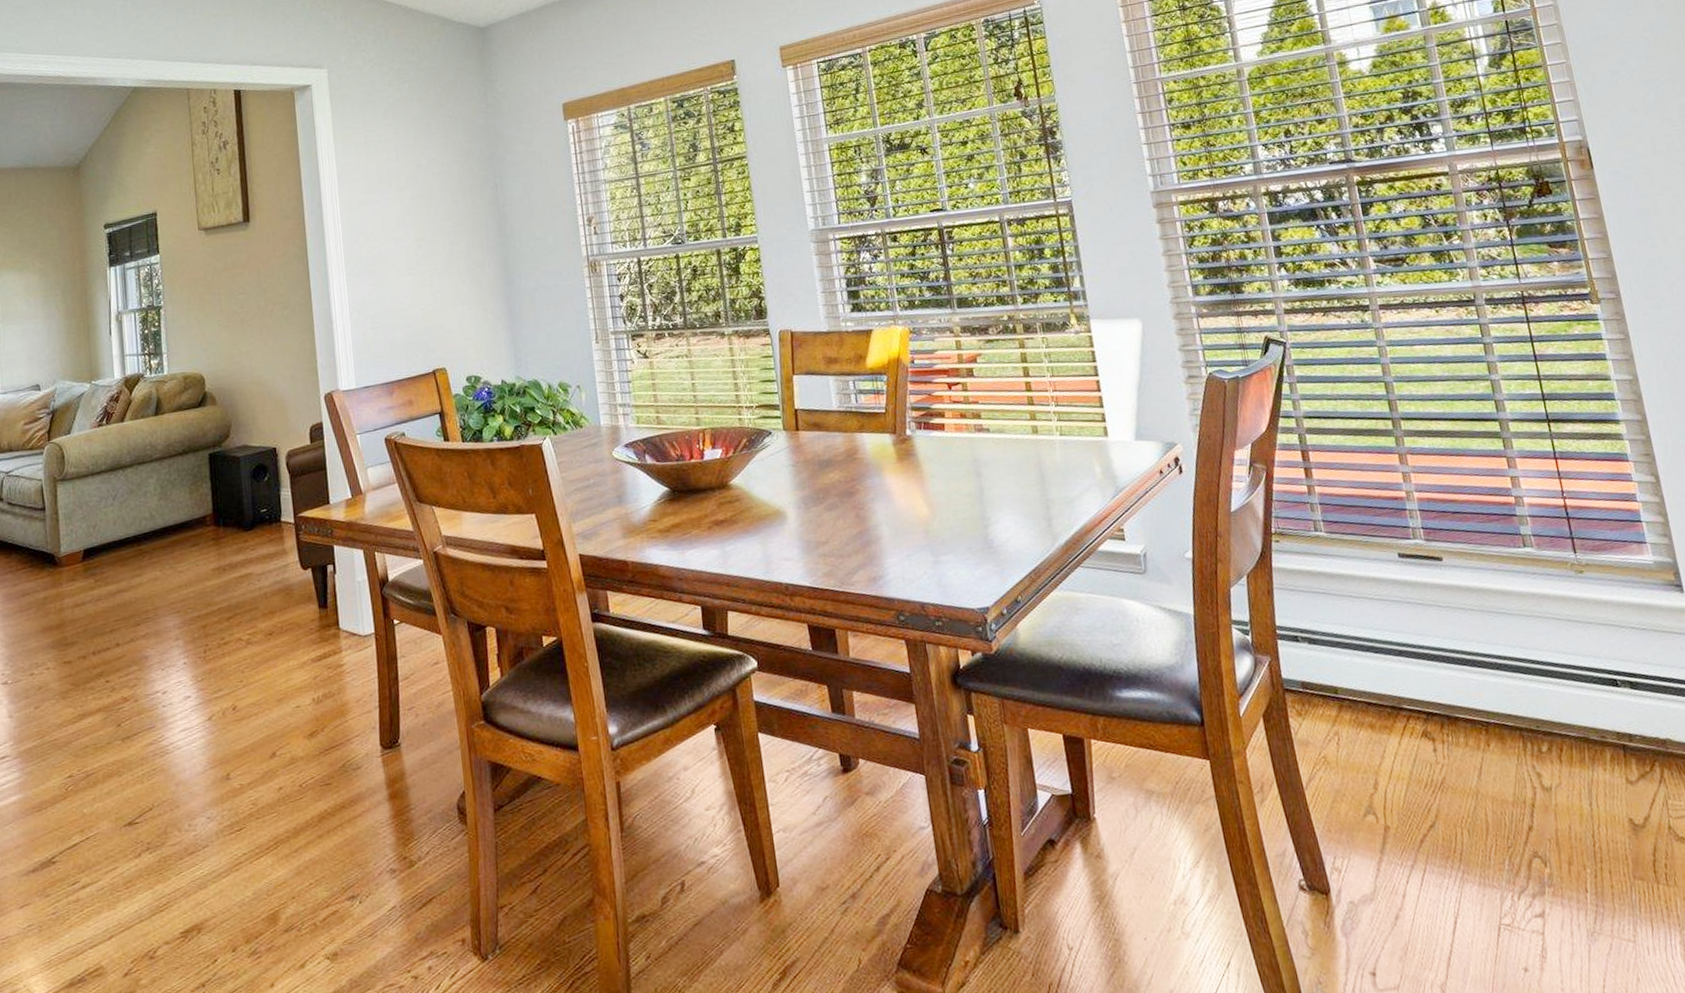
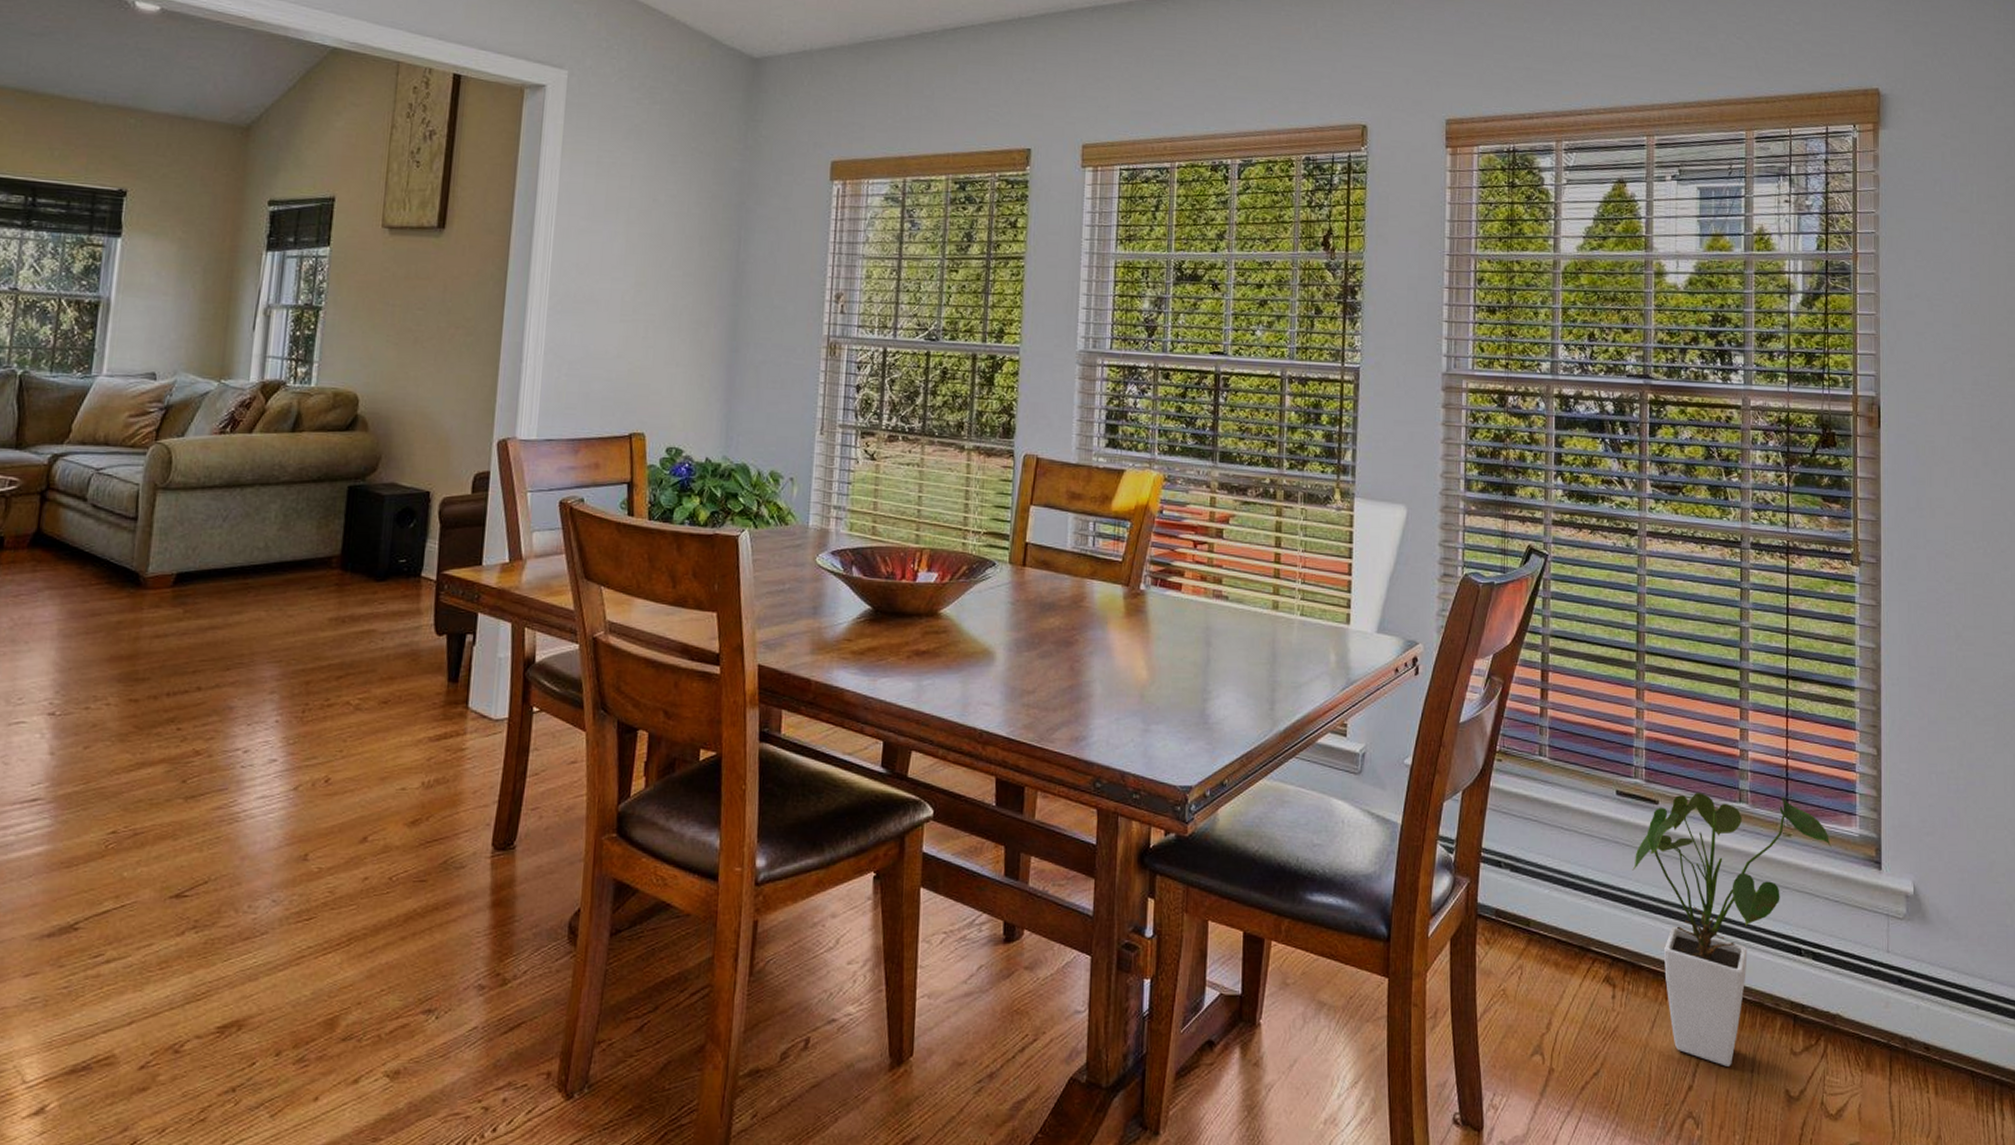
house plant: none [1429,536,1628,804] -> present [1632,793,1832,1067]

